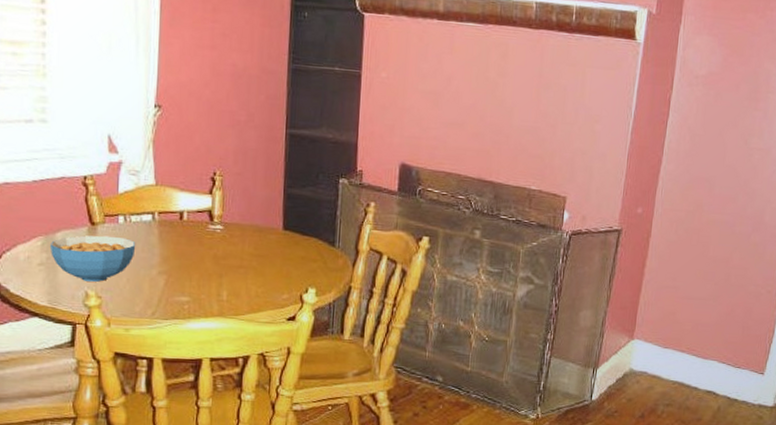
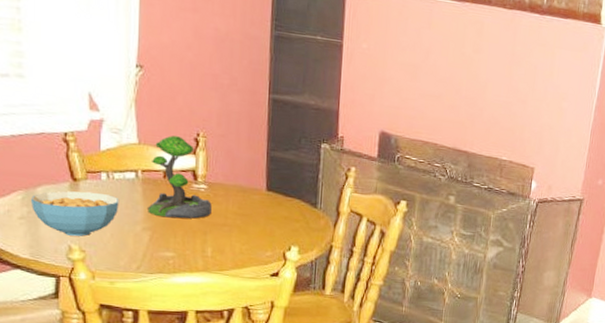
plant: none [164,175,228,262] -> present [148,135,212,219]

